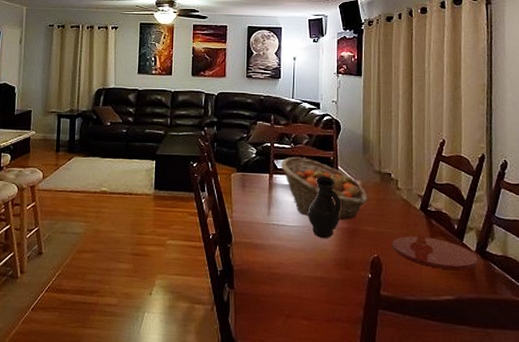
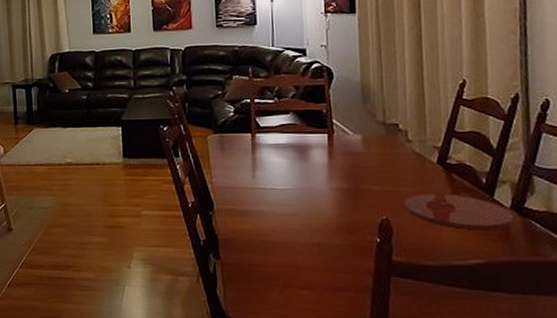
fruit basket: present [281,156,367,220] -> none [264,112,371,180]
jug: present [309,176,341,239] -> none [300,131,340,202]

